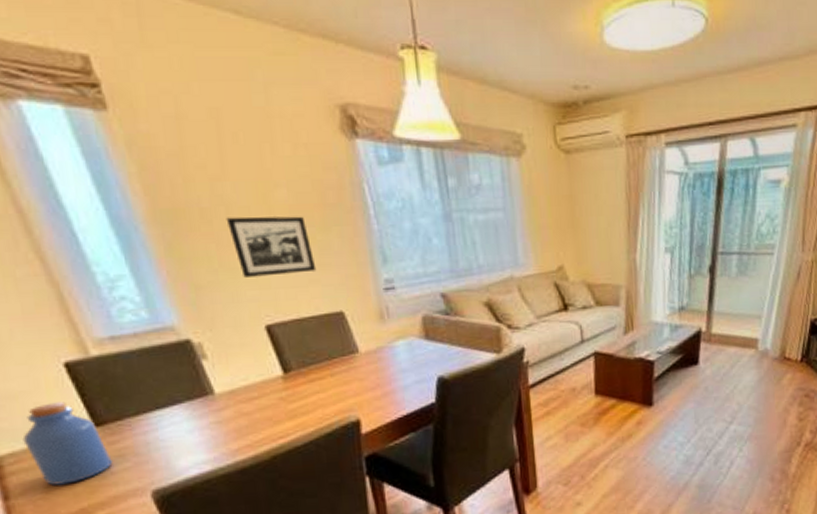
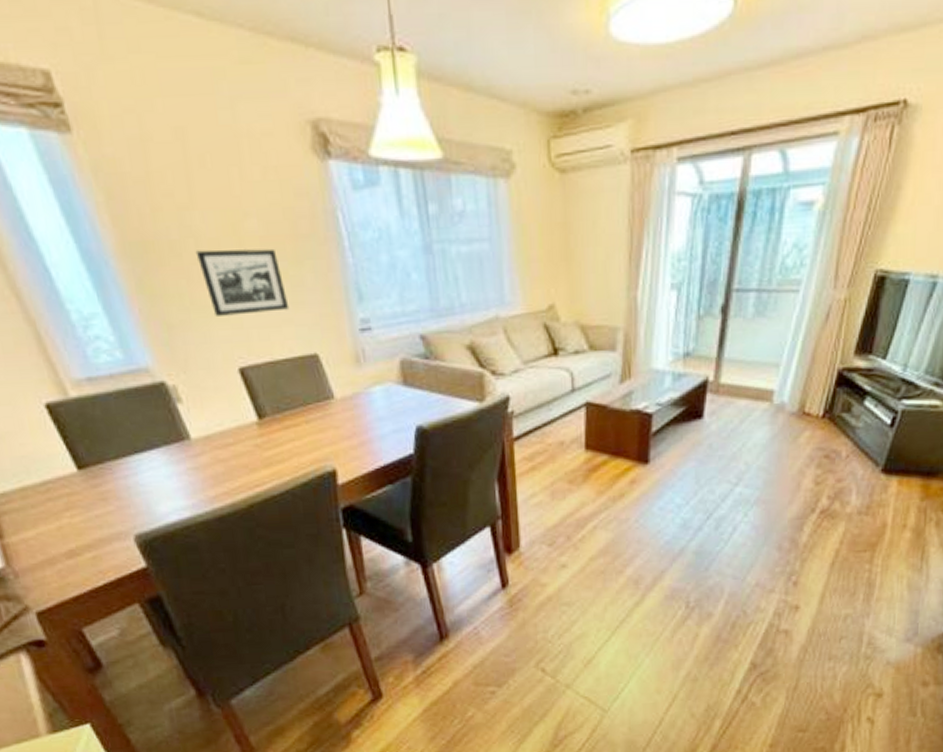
jar: present [22,402,113,486] -> none [11,443,96,527]

